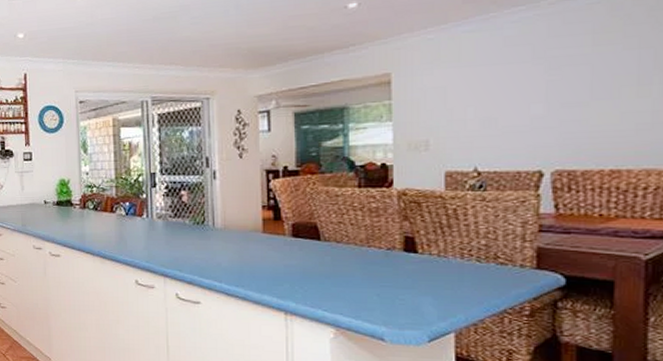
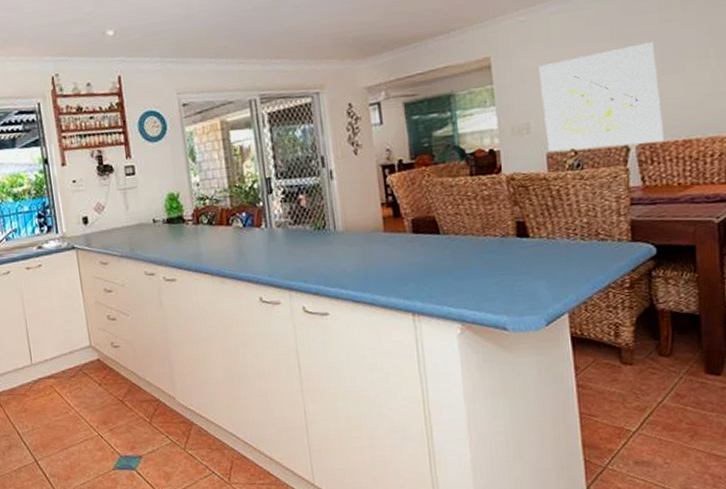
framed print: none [443,66,587,171] -> present [538,42,664,151]

